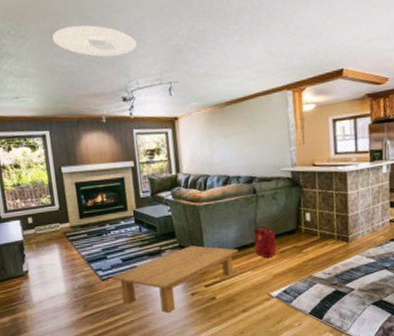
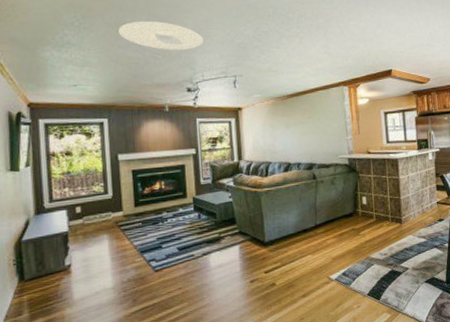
coffee table: present [111,245,239,314] -> none [165,231,299,304]
backpack: present [253,226,281,259] -> none [313,210,339,242]

